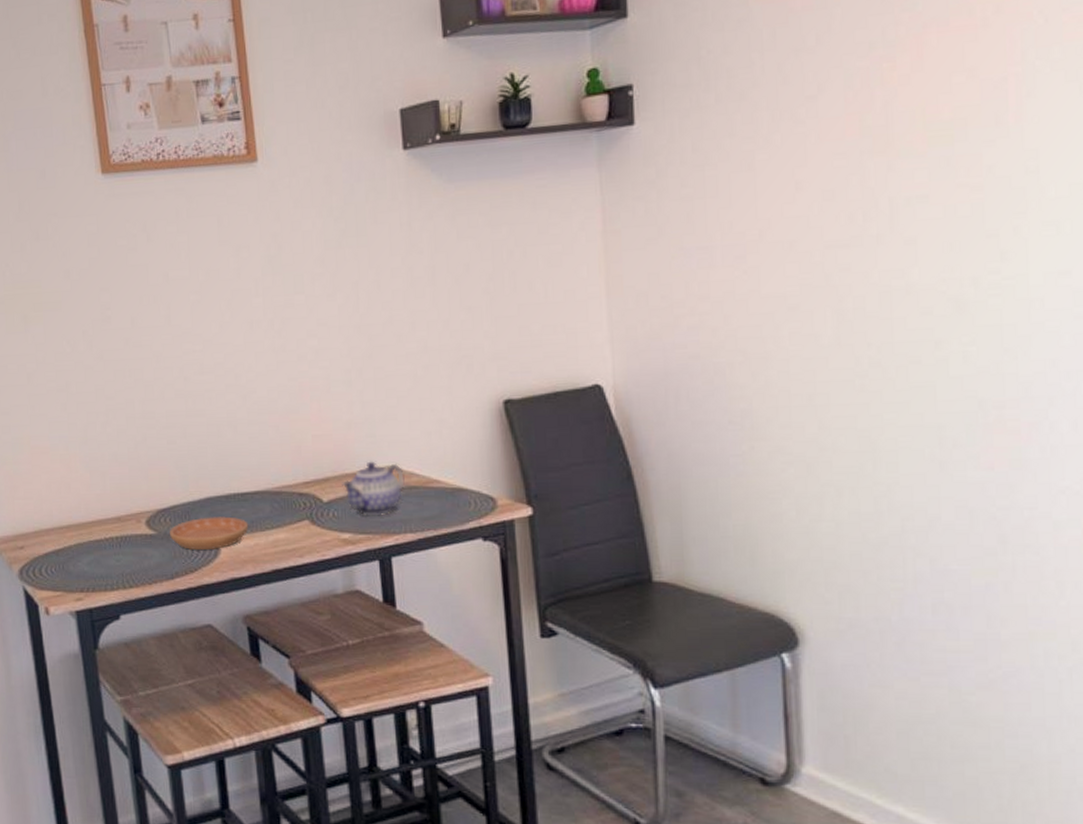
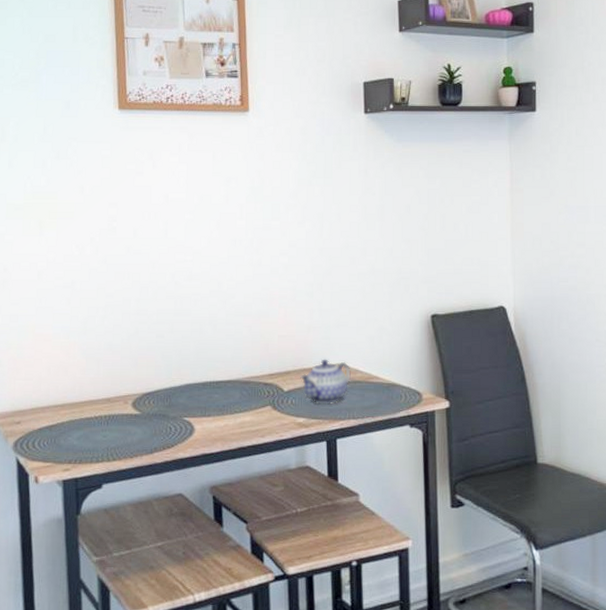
saucer: present [170,516,249,550] -> none [152,401,220,429]

